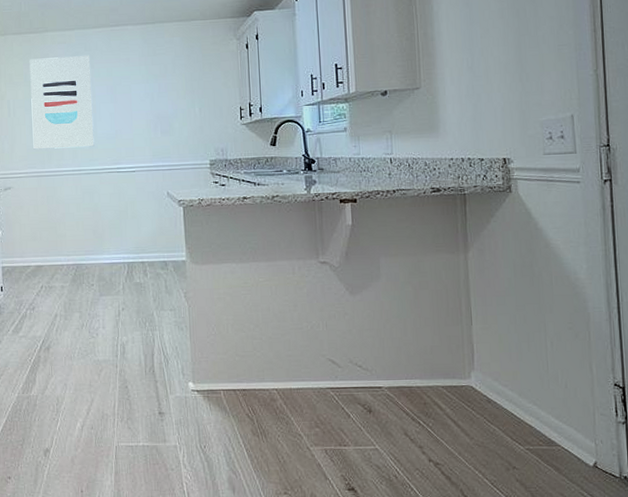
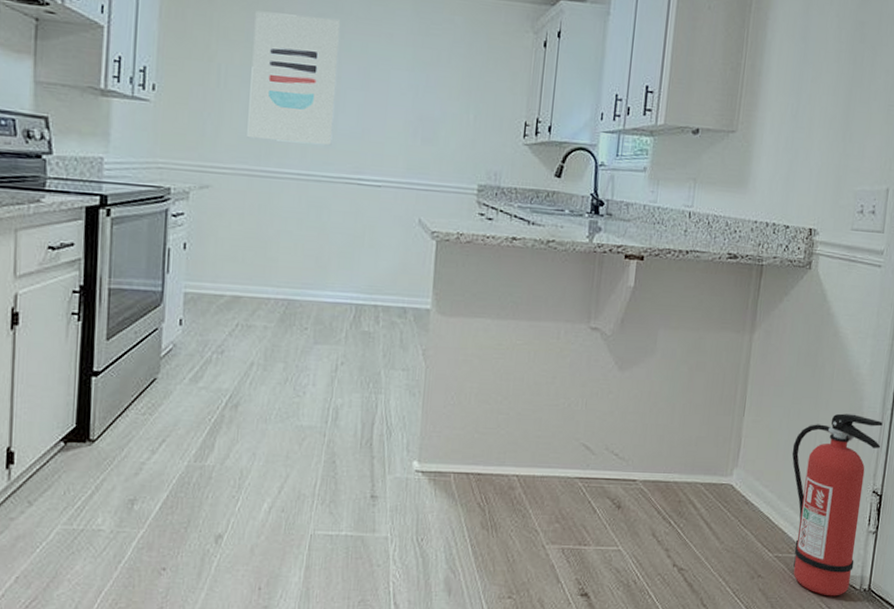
fire extinguisher: none [524,315,614,485] -> present [792,413,883,596]

